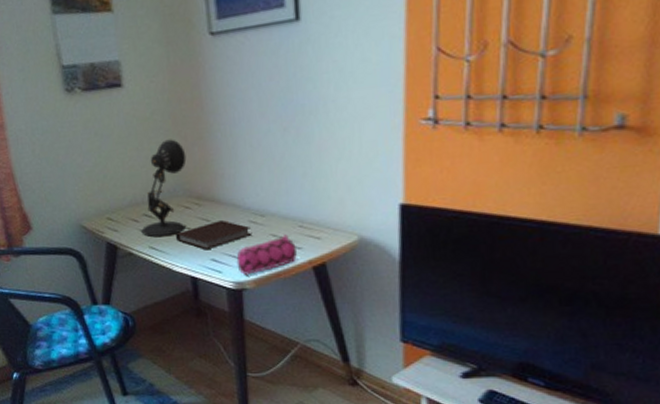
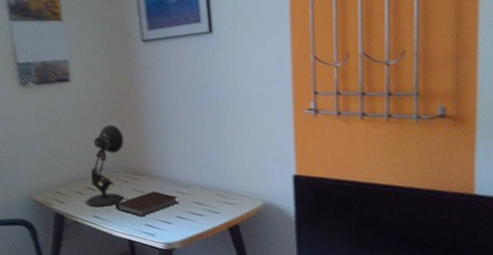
pencil case: present [236,234,298,275] -> none [166,202,216,237]

